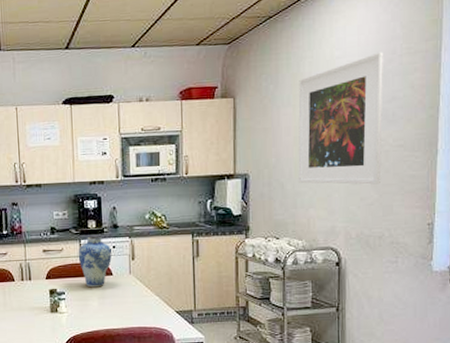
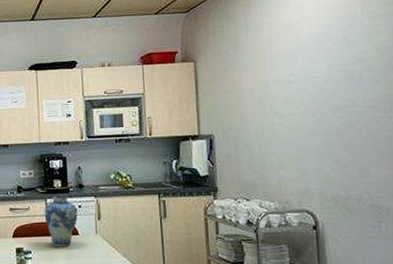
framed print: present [298,52,384,185] -> none [259,16,353,146]

